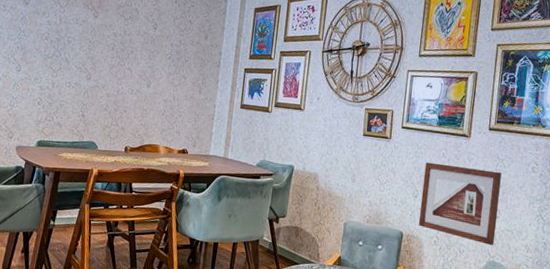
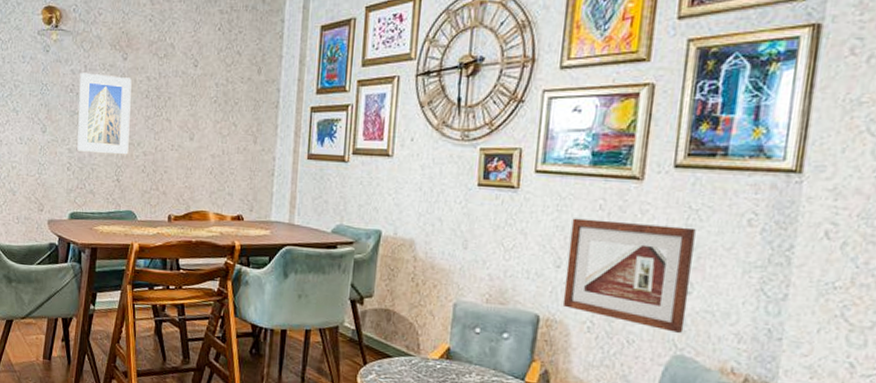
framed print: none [48,24,101,95] -> present [77,72,132,155]

